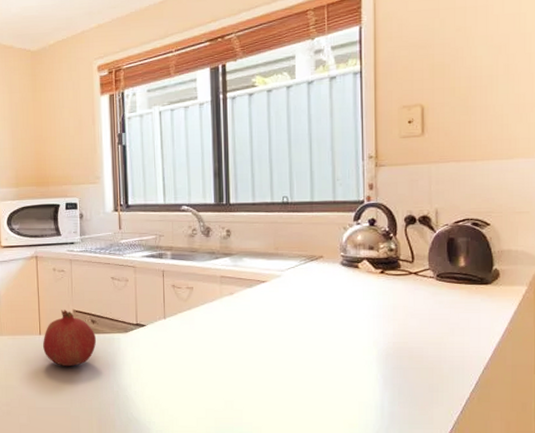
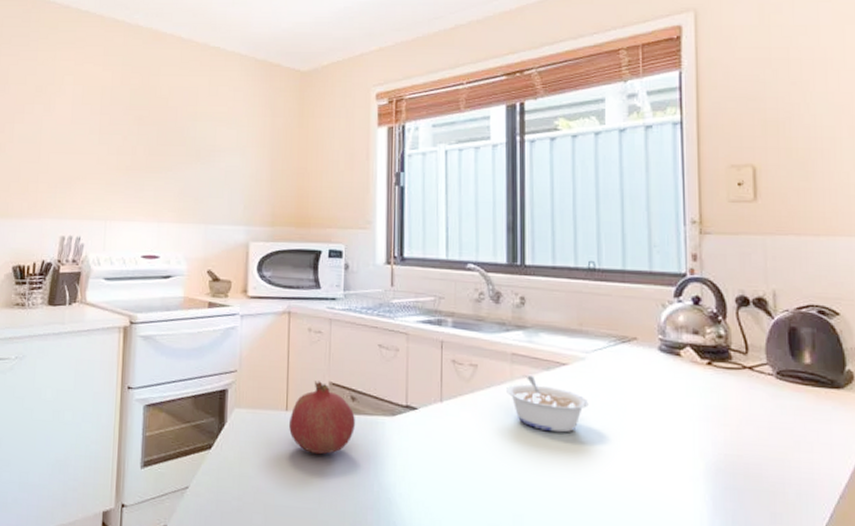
legume: none [217,292,284,336] -> present [506,374,589,433]

